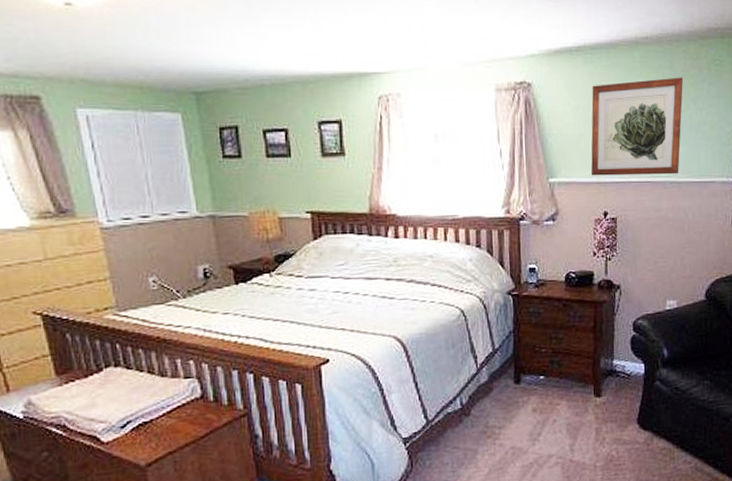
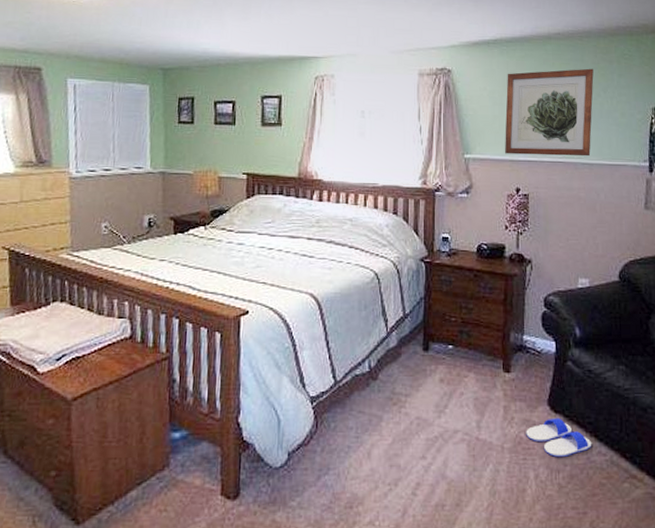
flip-flop: none [617,434,679,470] -> present [526,418,592,458]

